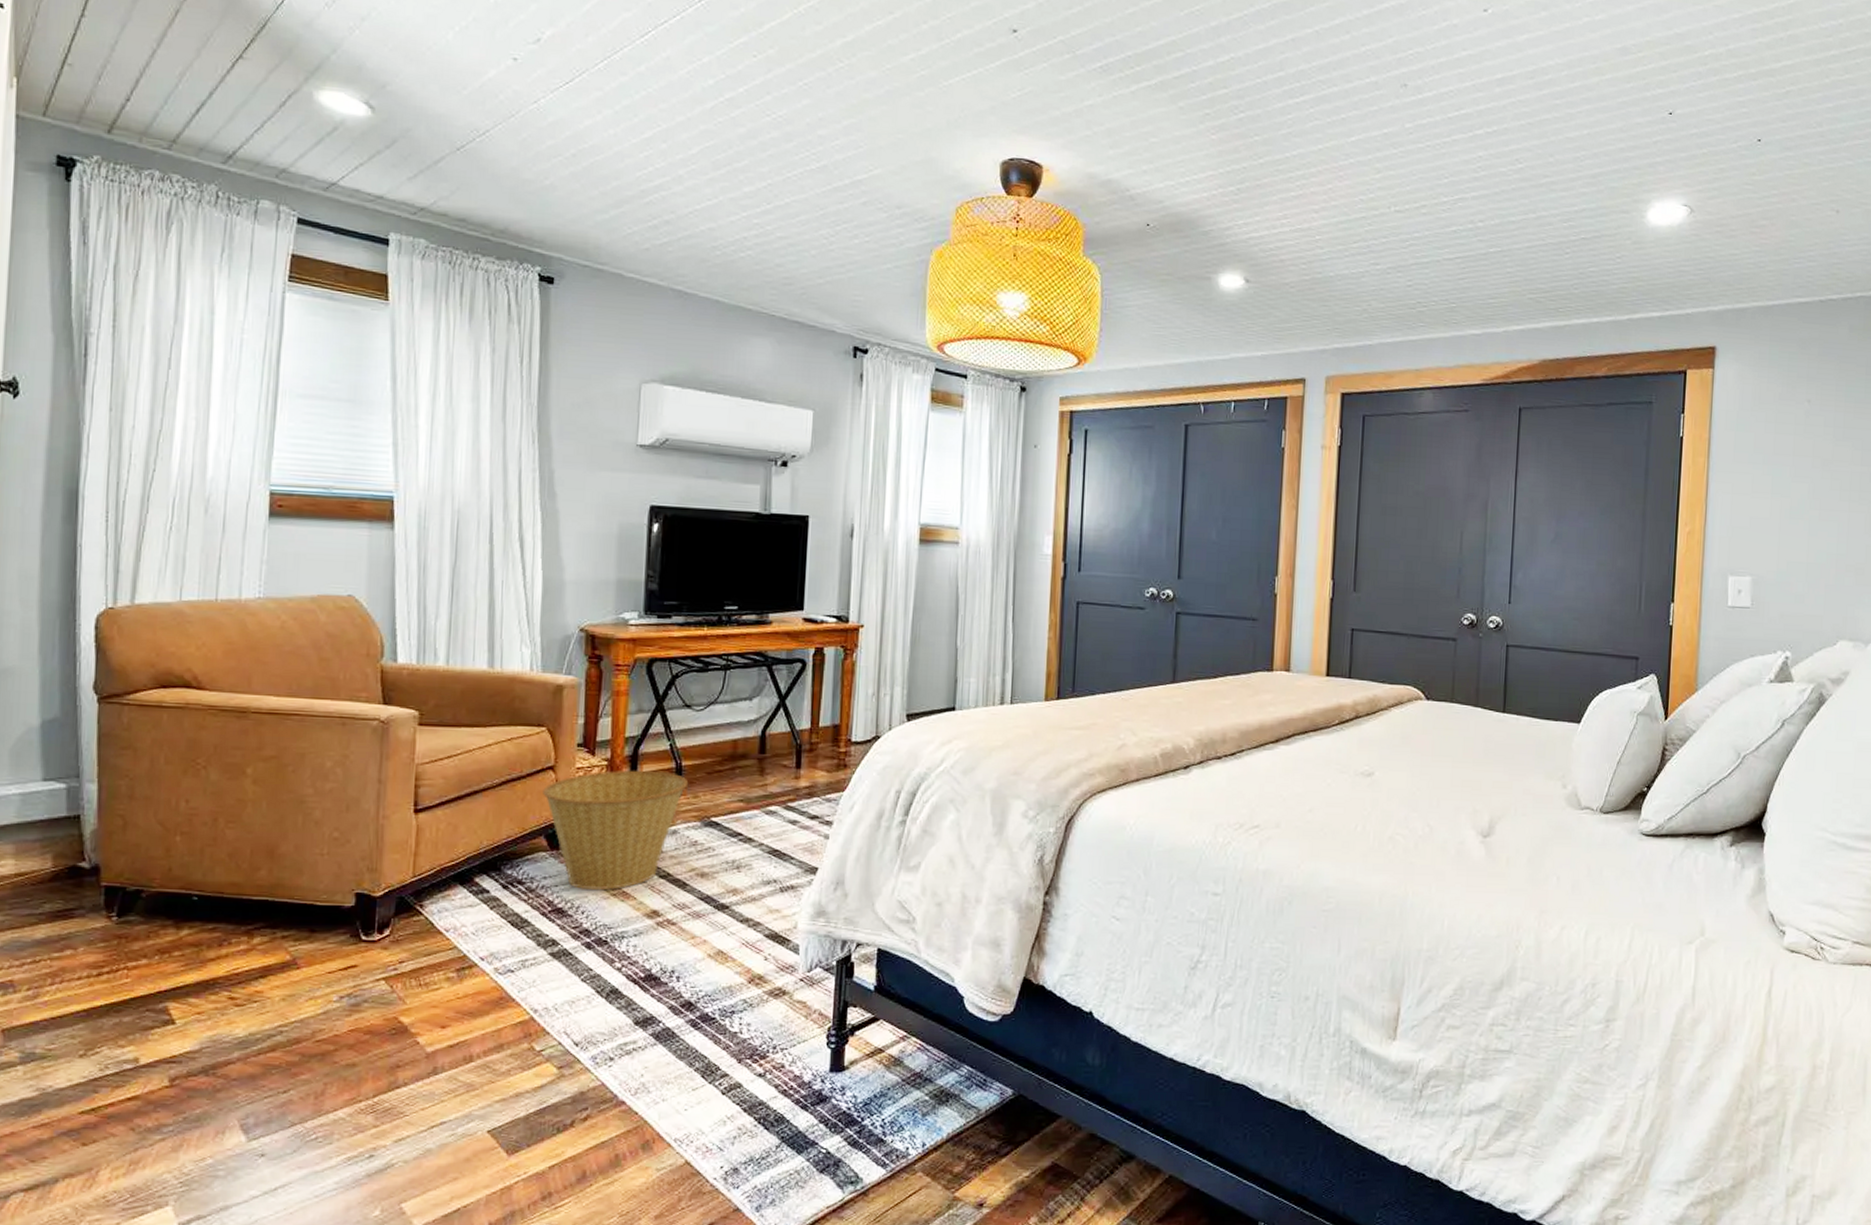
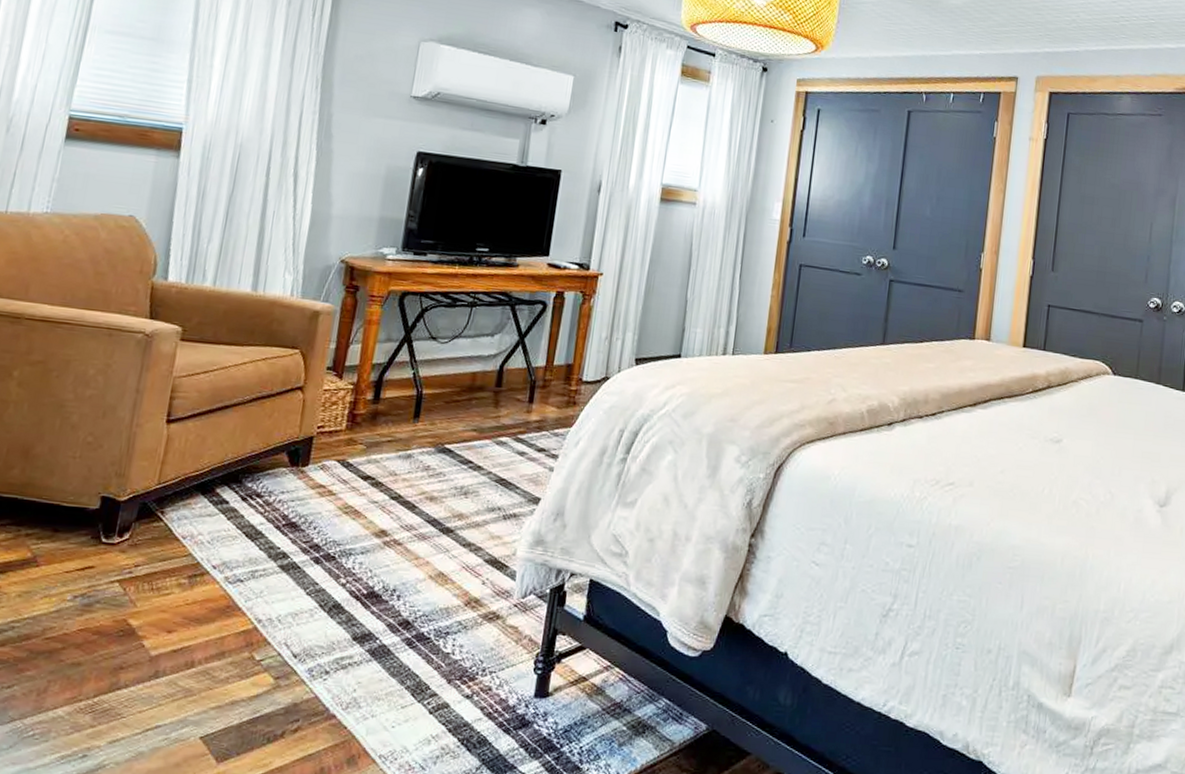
basket: present [543,770,689,890] -> none [289,394,428,508]

